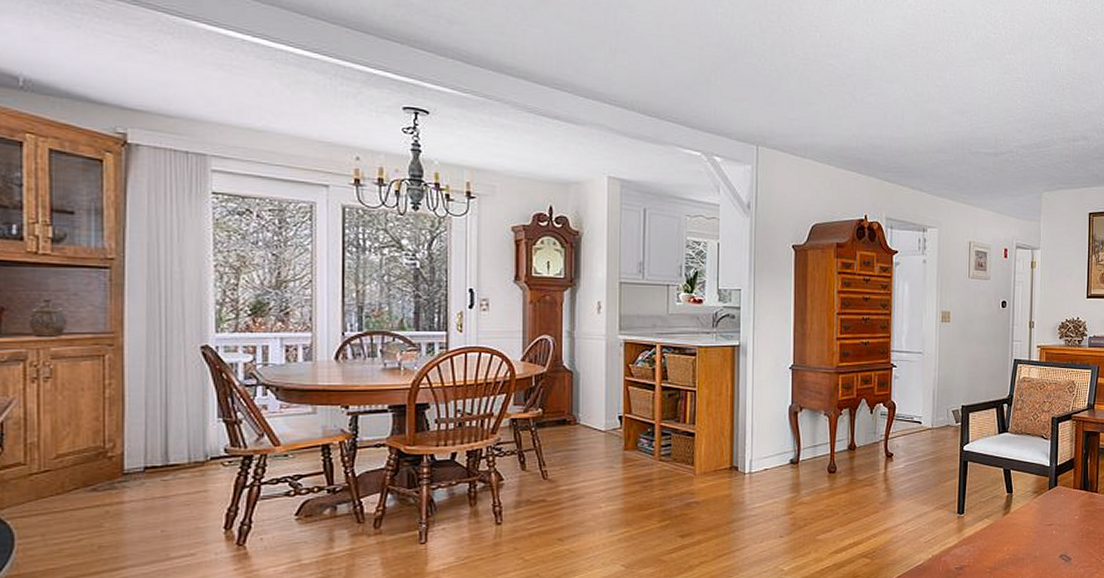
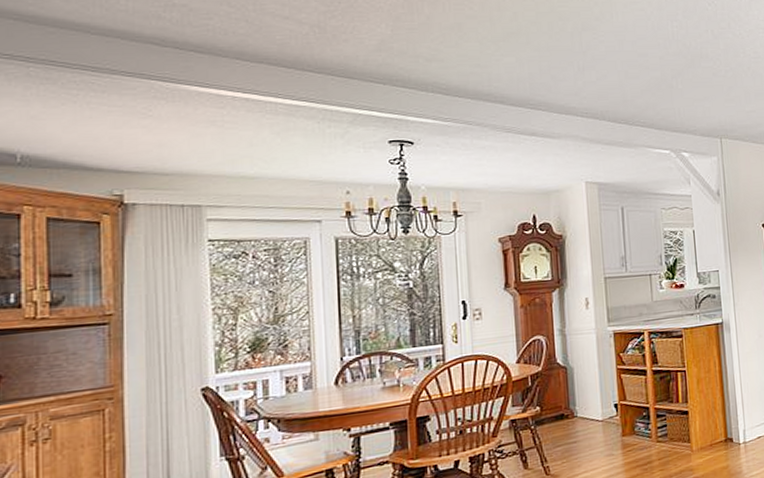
decorative jar: present [28,298,68,337] -> none [26,360,67,400]

